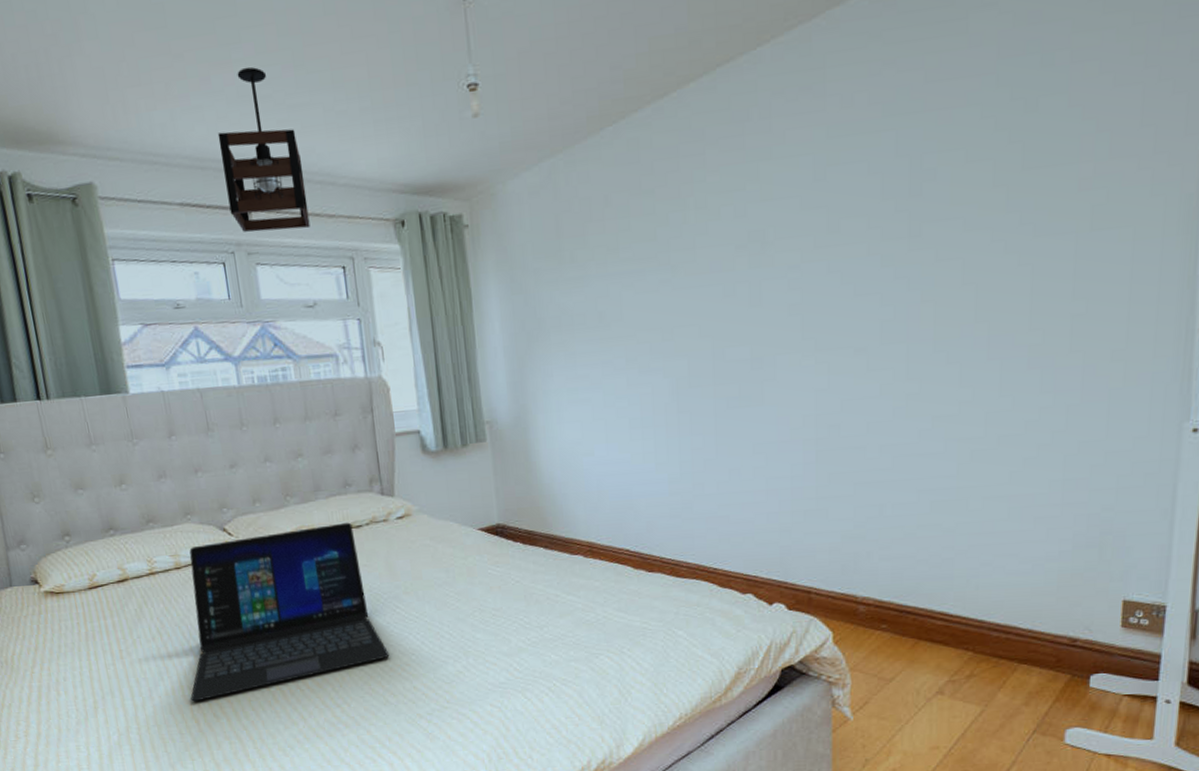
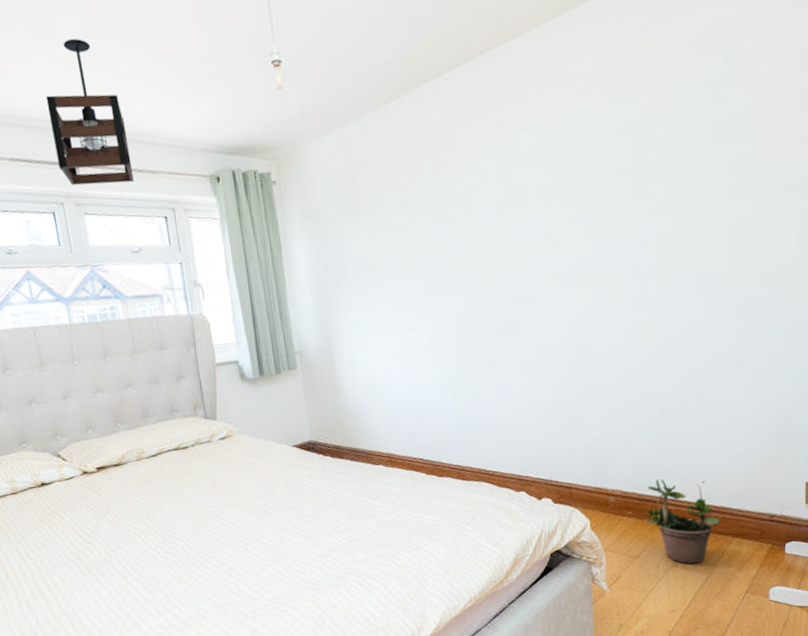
laptop: present [189,522,390,702] -> none [25,444,216,617]
potted plant: none [901,587,1003,693] -> present [643,479,720,564]

